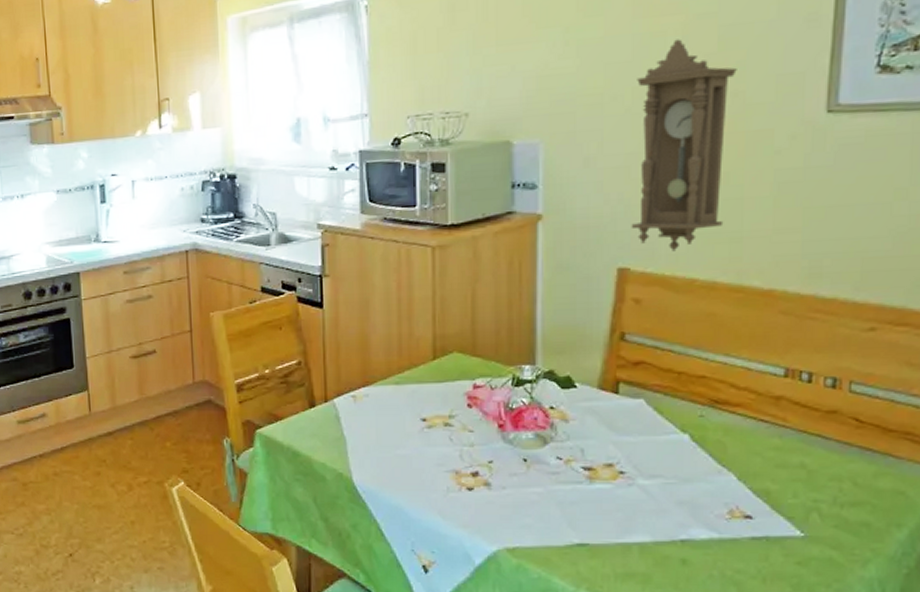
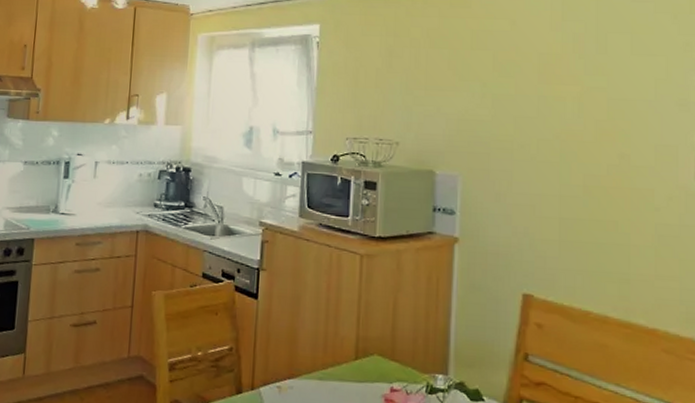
pendulum clock: present [631,39,737,252] -> none [535,105,623,285]

